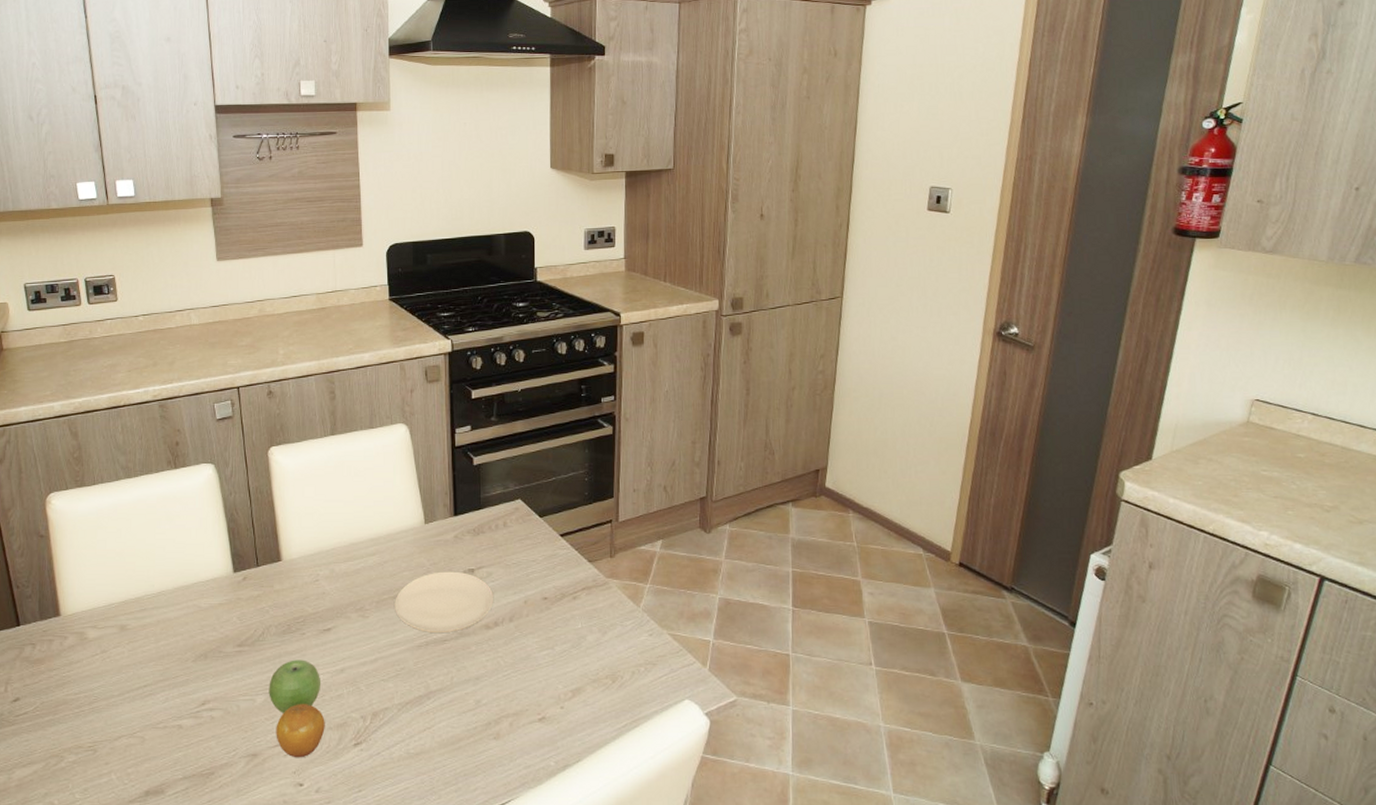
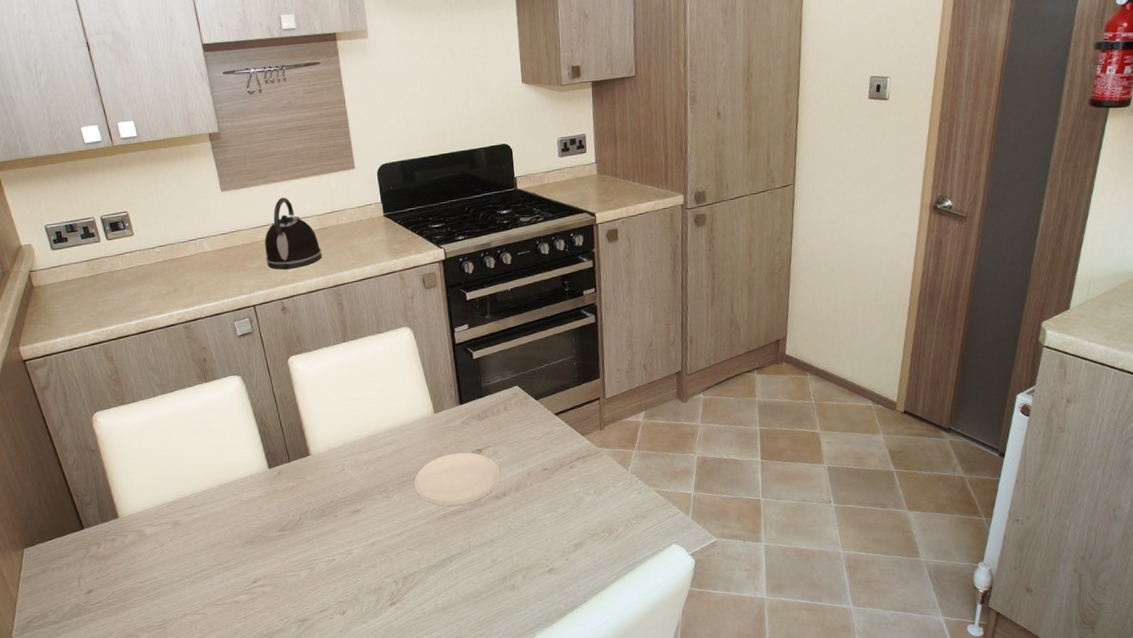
kettle: none [256,272,318,350] -> present [264,197,322,270]
fruit: present [269,659,320,713] -> none [310,537,356,584]
fruit: present [276,703,325,758] -> none [320,573,363,620]

